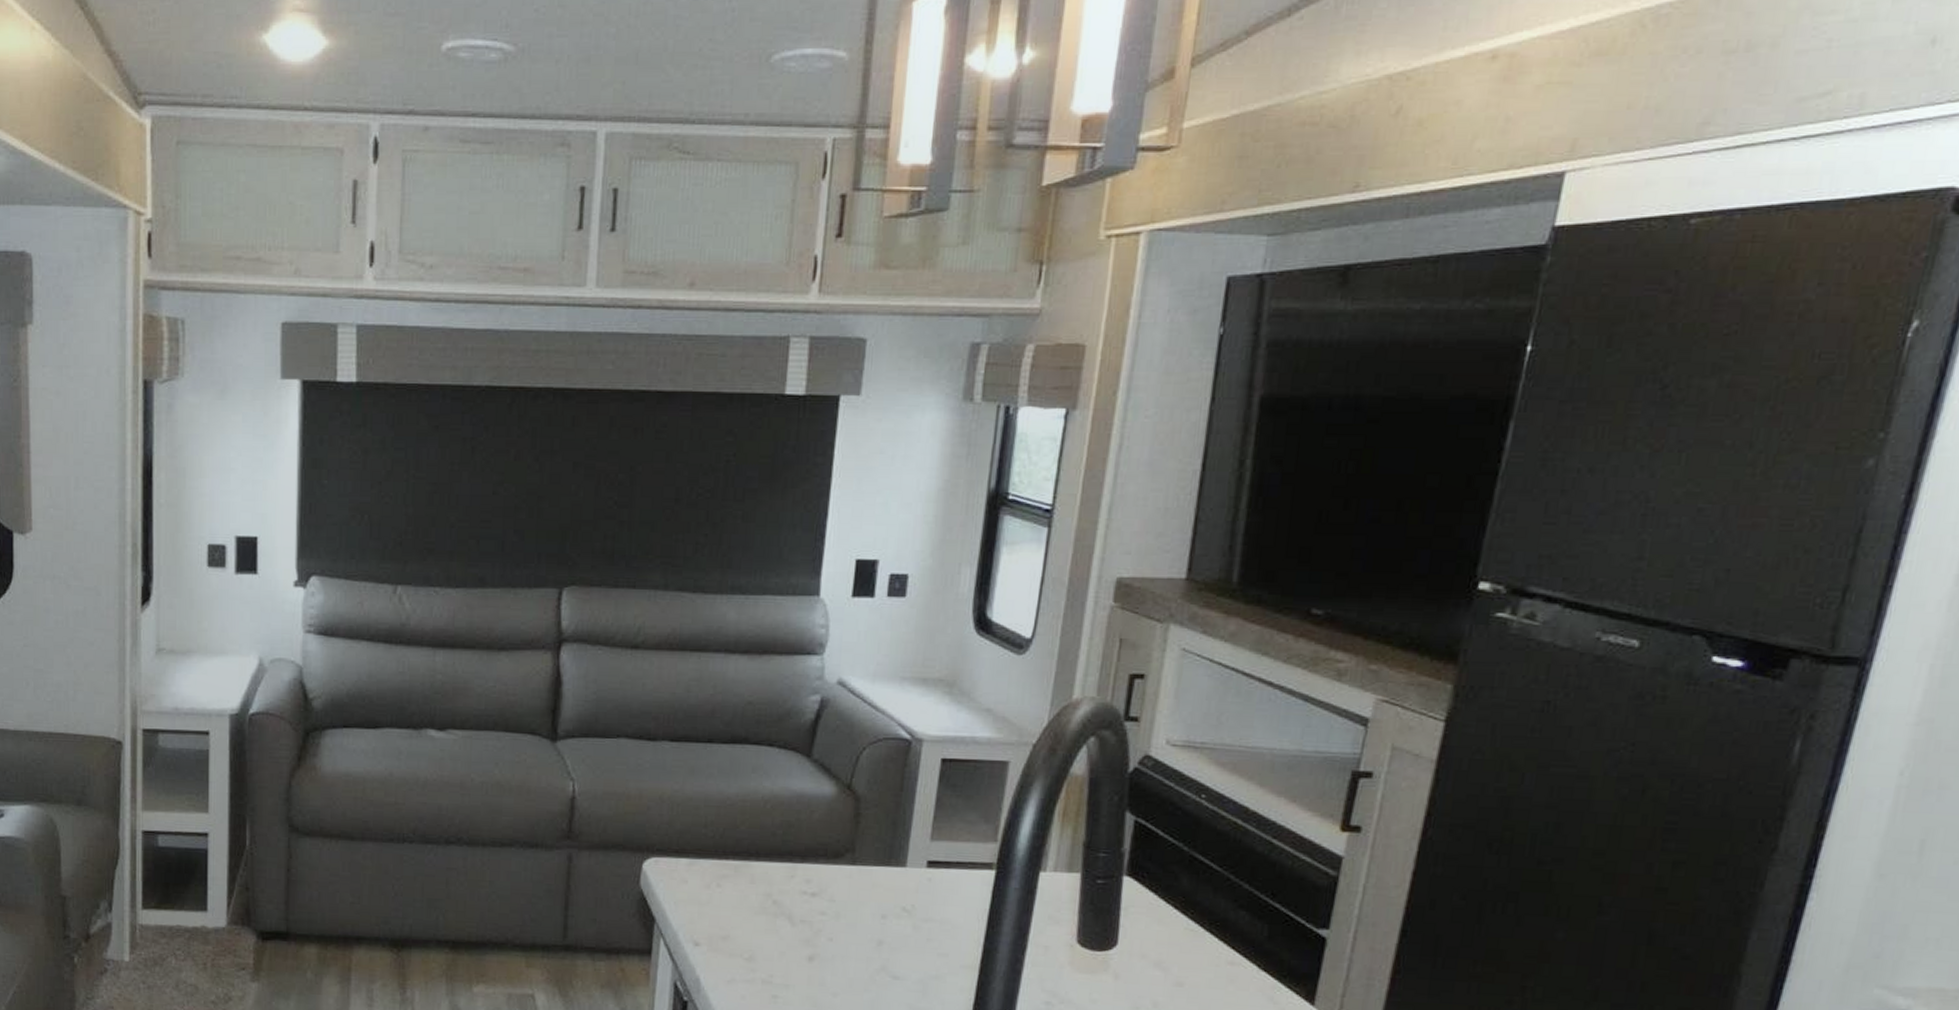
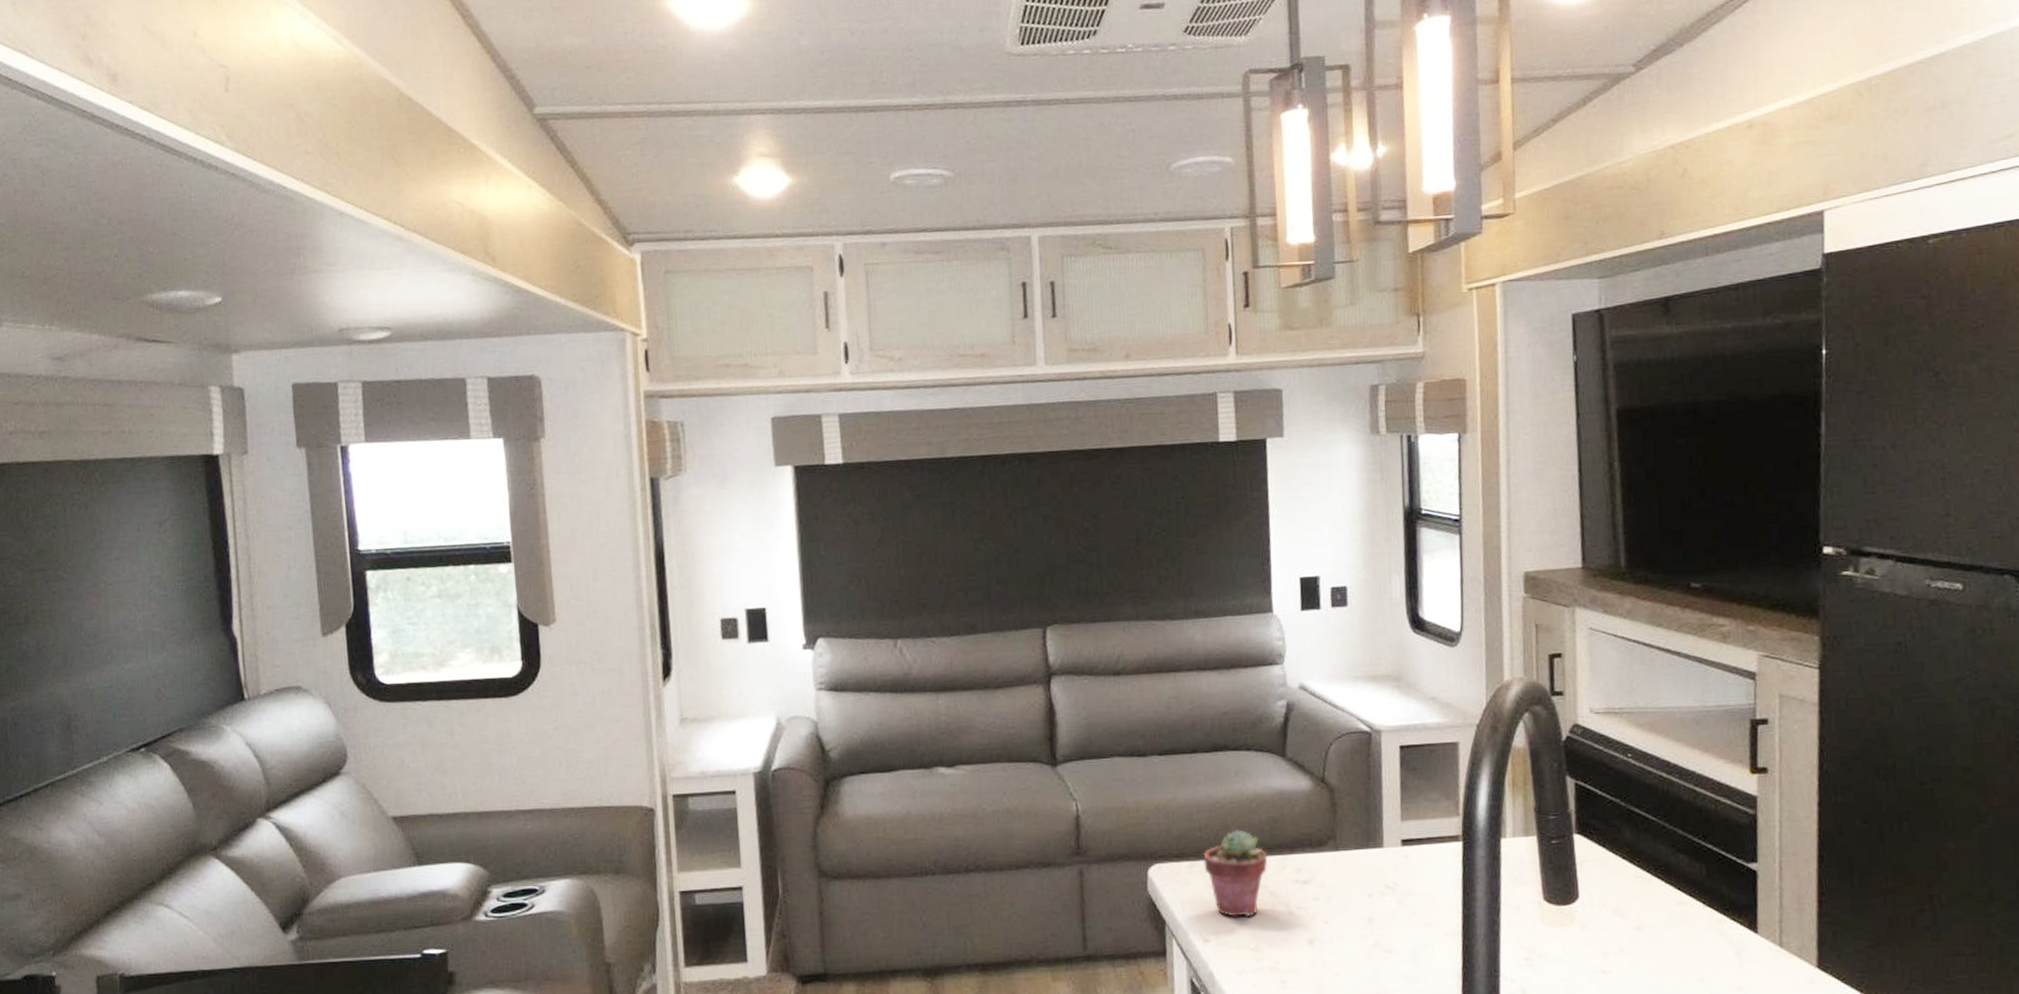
potted succulent: none [704,830,776,925] -> present [1203,830,1268,917]

